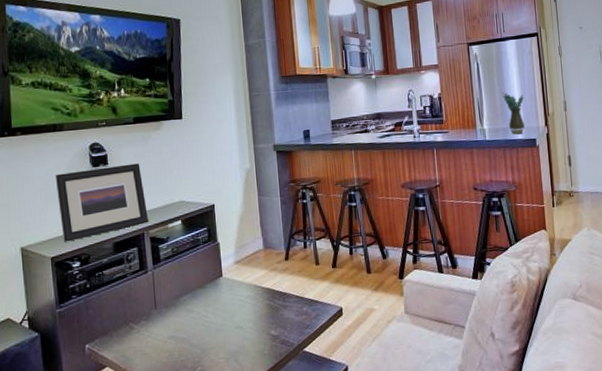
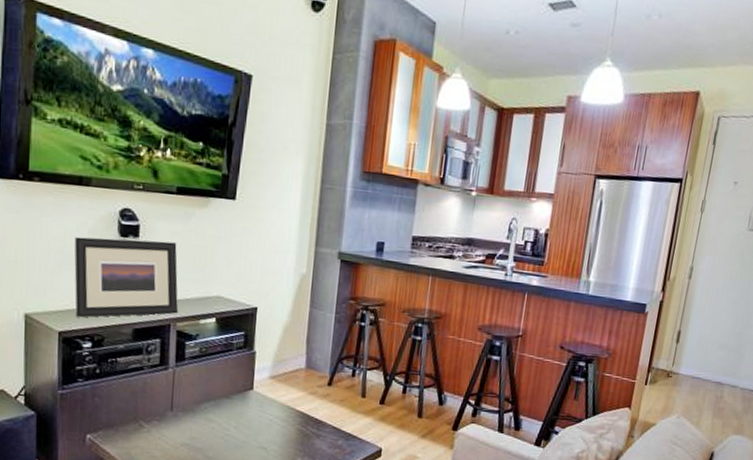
vase: present [502,92,526,135] -> none [618,242,646,296]

